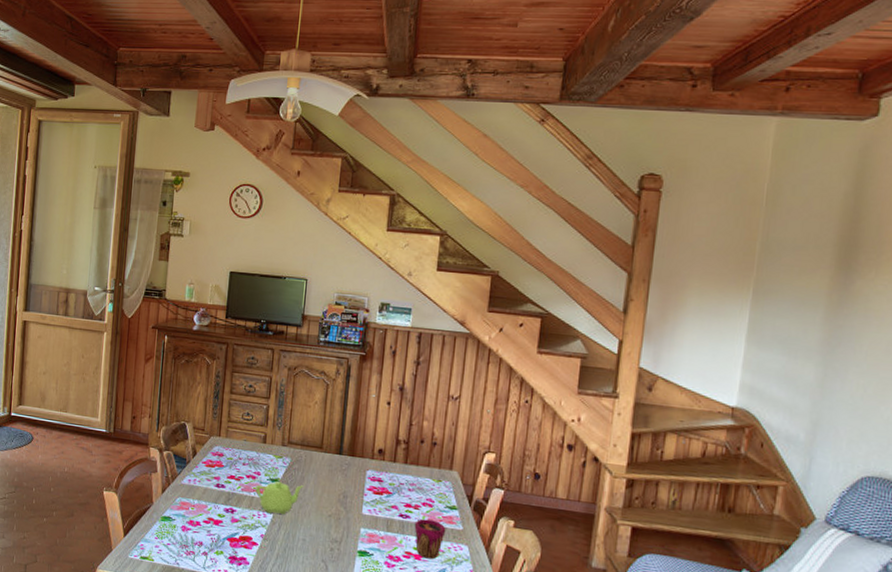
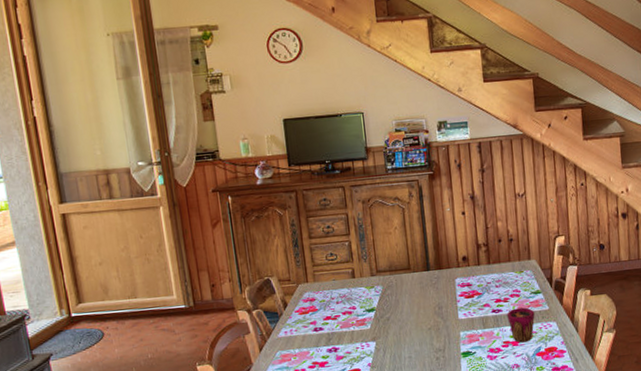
teapot: present [255,480,304,515] -> none [353,308,400,342]

